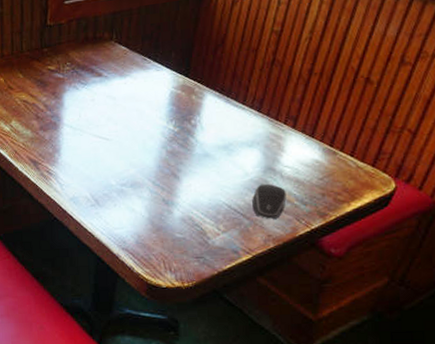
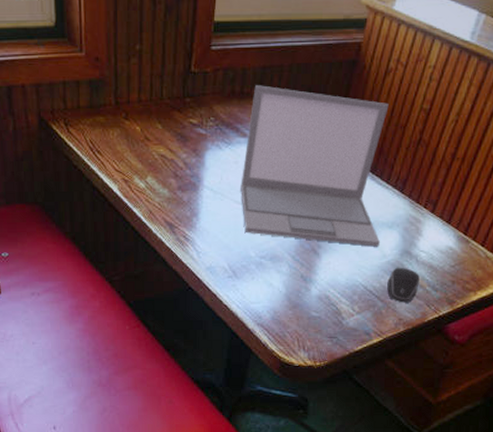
laptop: none [98,29,241,167] -> present [241,85,389,247]

